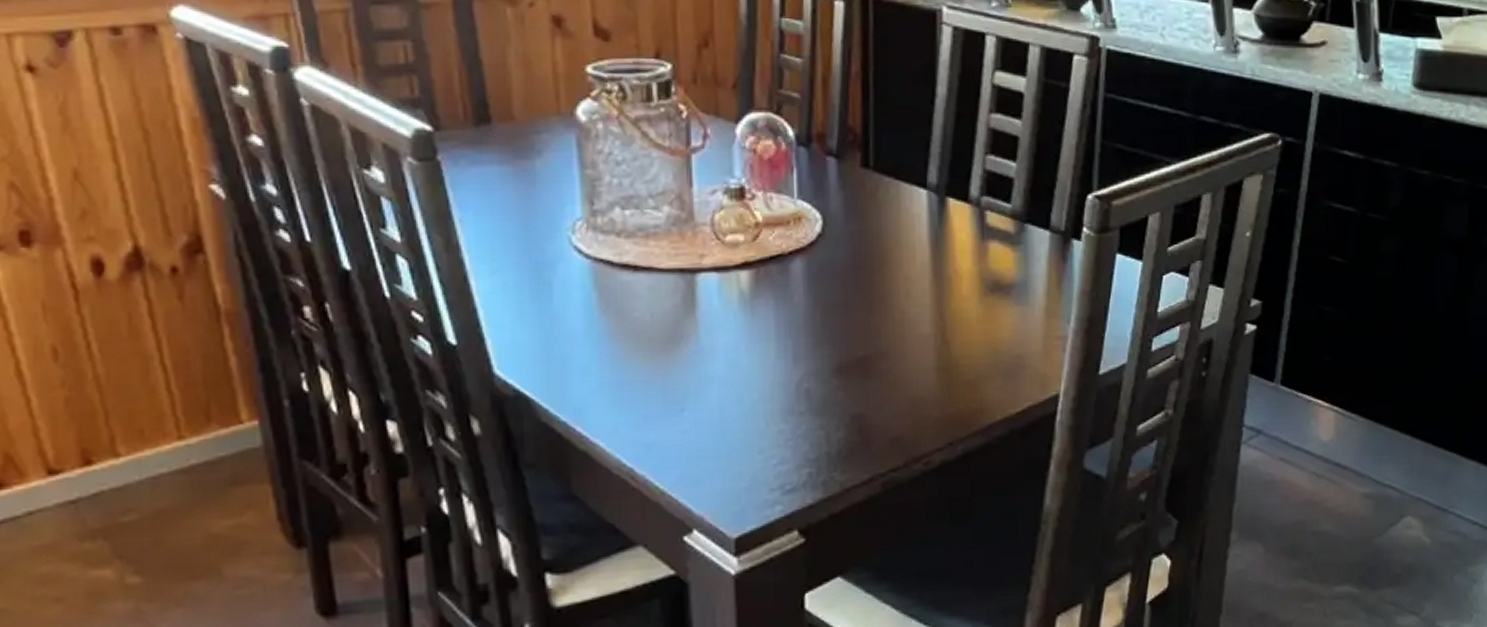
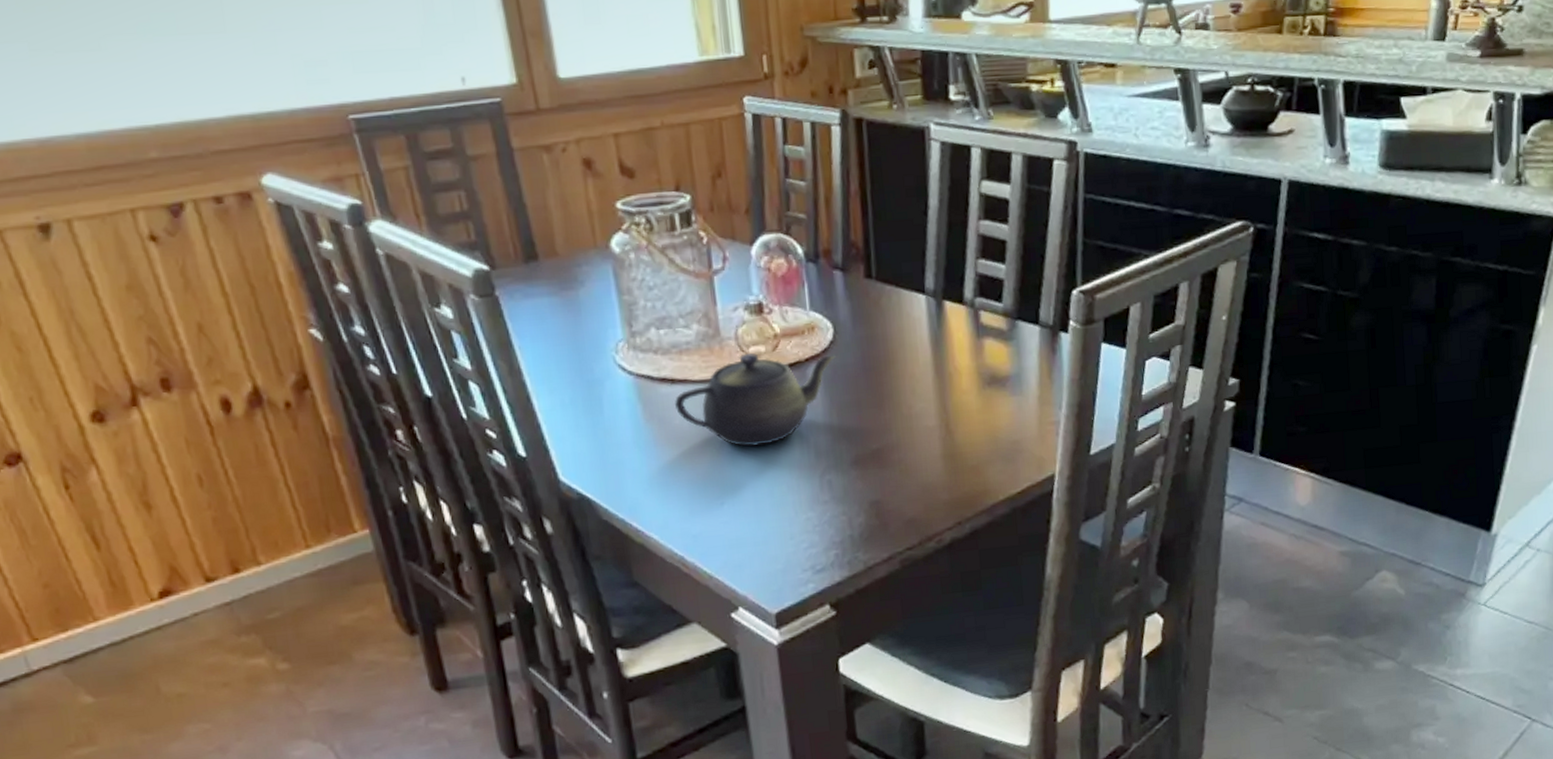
teapot: none [635,242,823,347] -> present [674,353,836,447]

